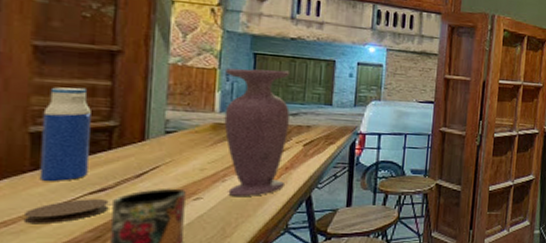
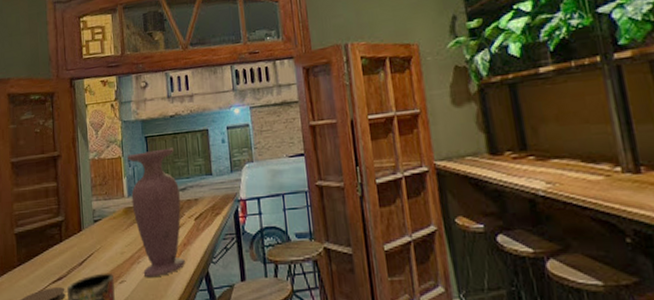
water bottle: present [39,87,91,181] -> none [21,191,50,273]

